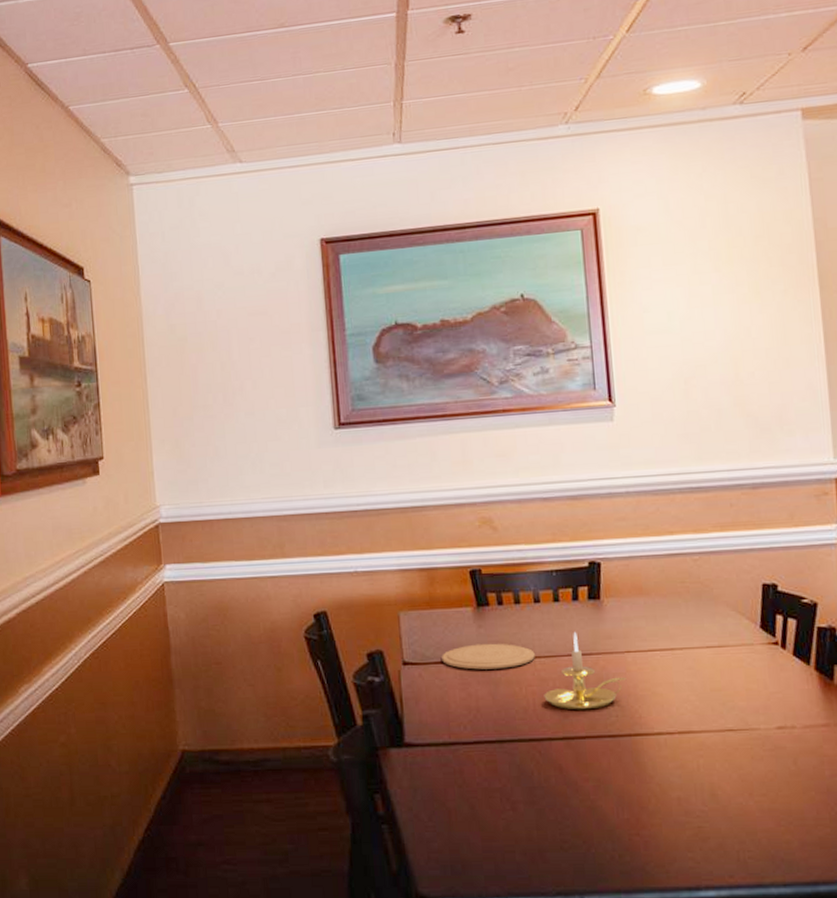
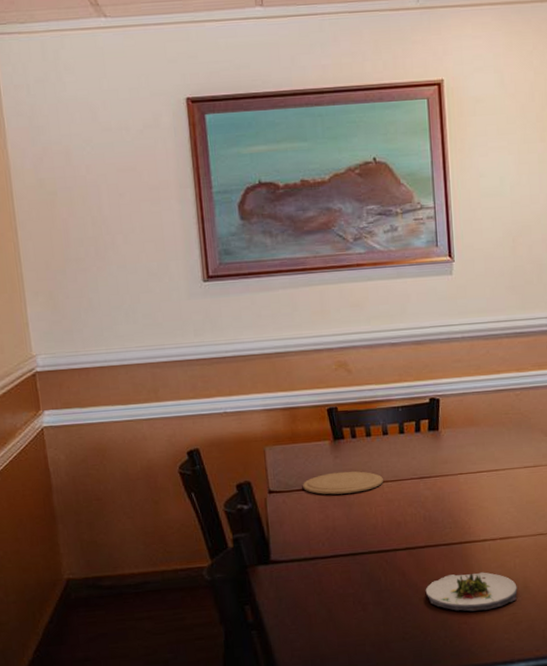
candle holder: present [544,631,627,710] -> none [390,458,459,525]
salad plate: none [587,772,703,821] -> present [425,572,518,612]

